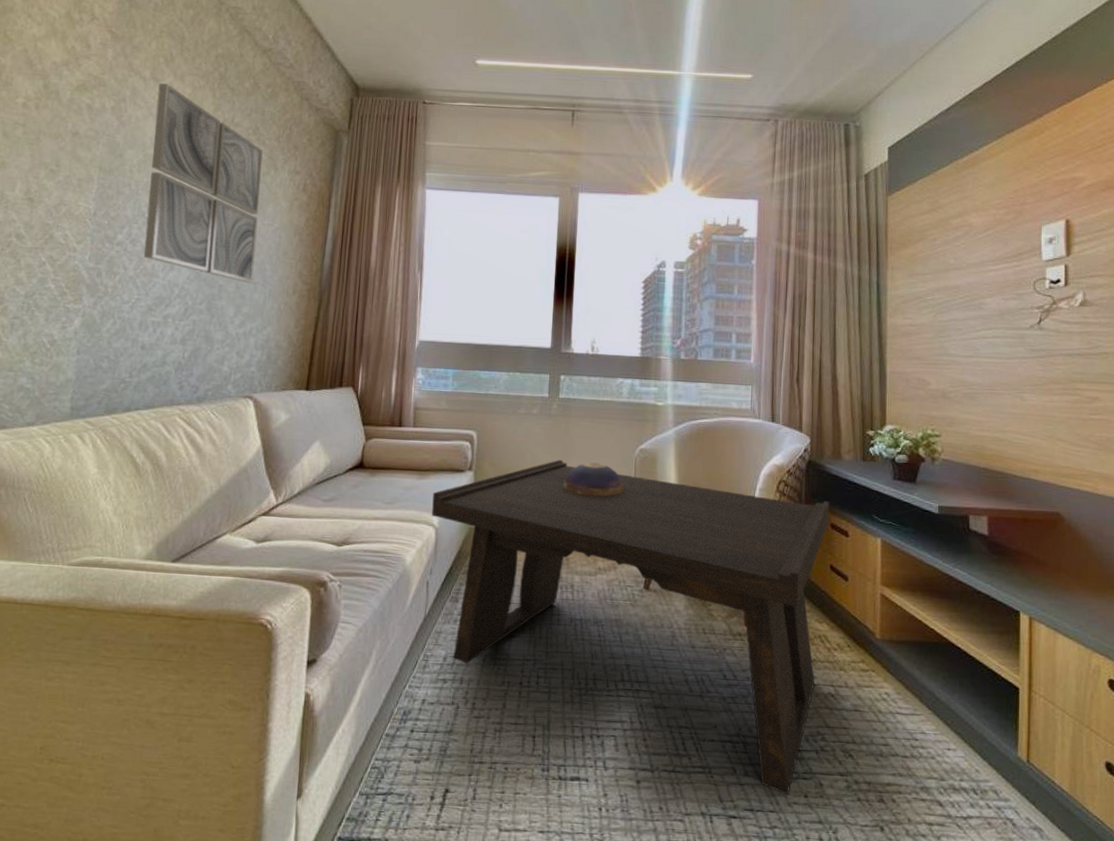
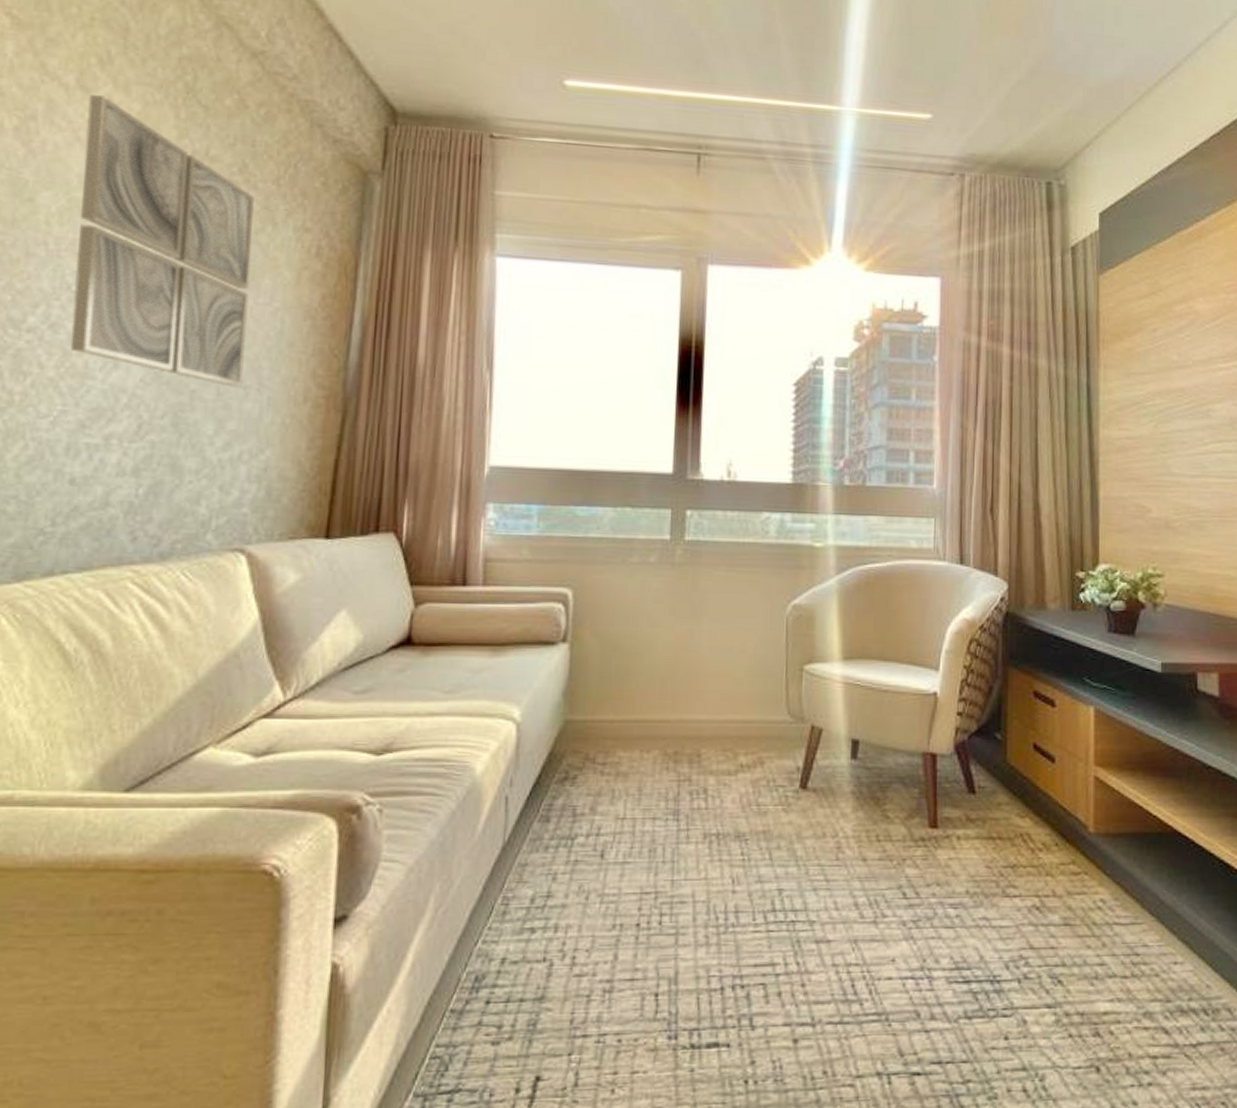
coffee table: present [432,459,830,796] -> none [511,622,1032,1040]
decorative bowl: present [563,462,624,496] -> none [691,625,773,670]

